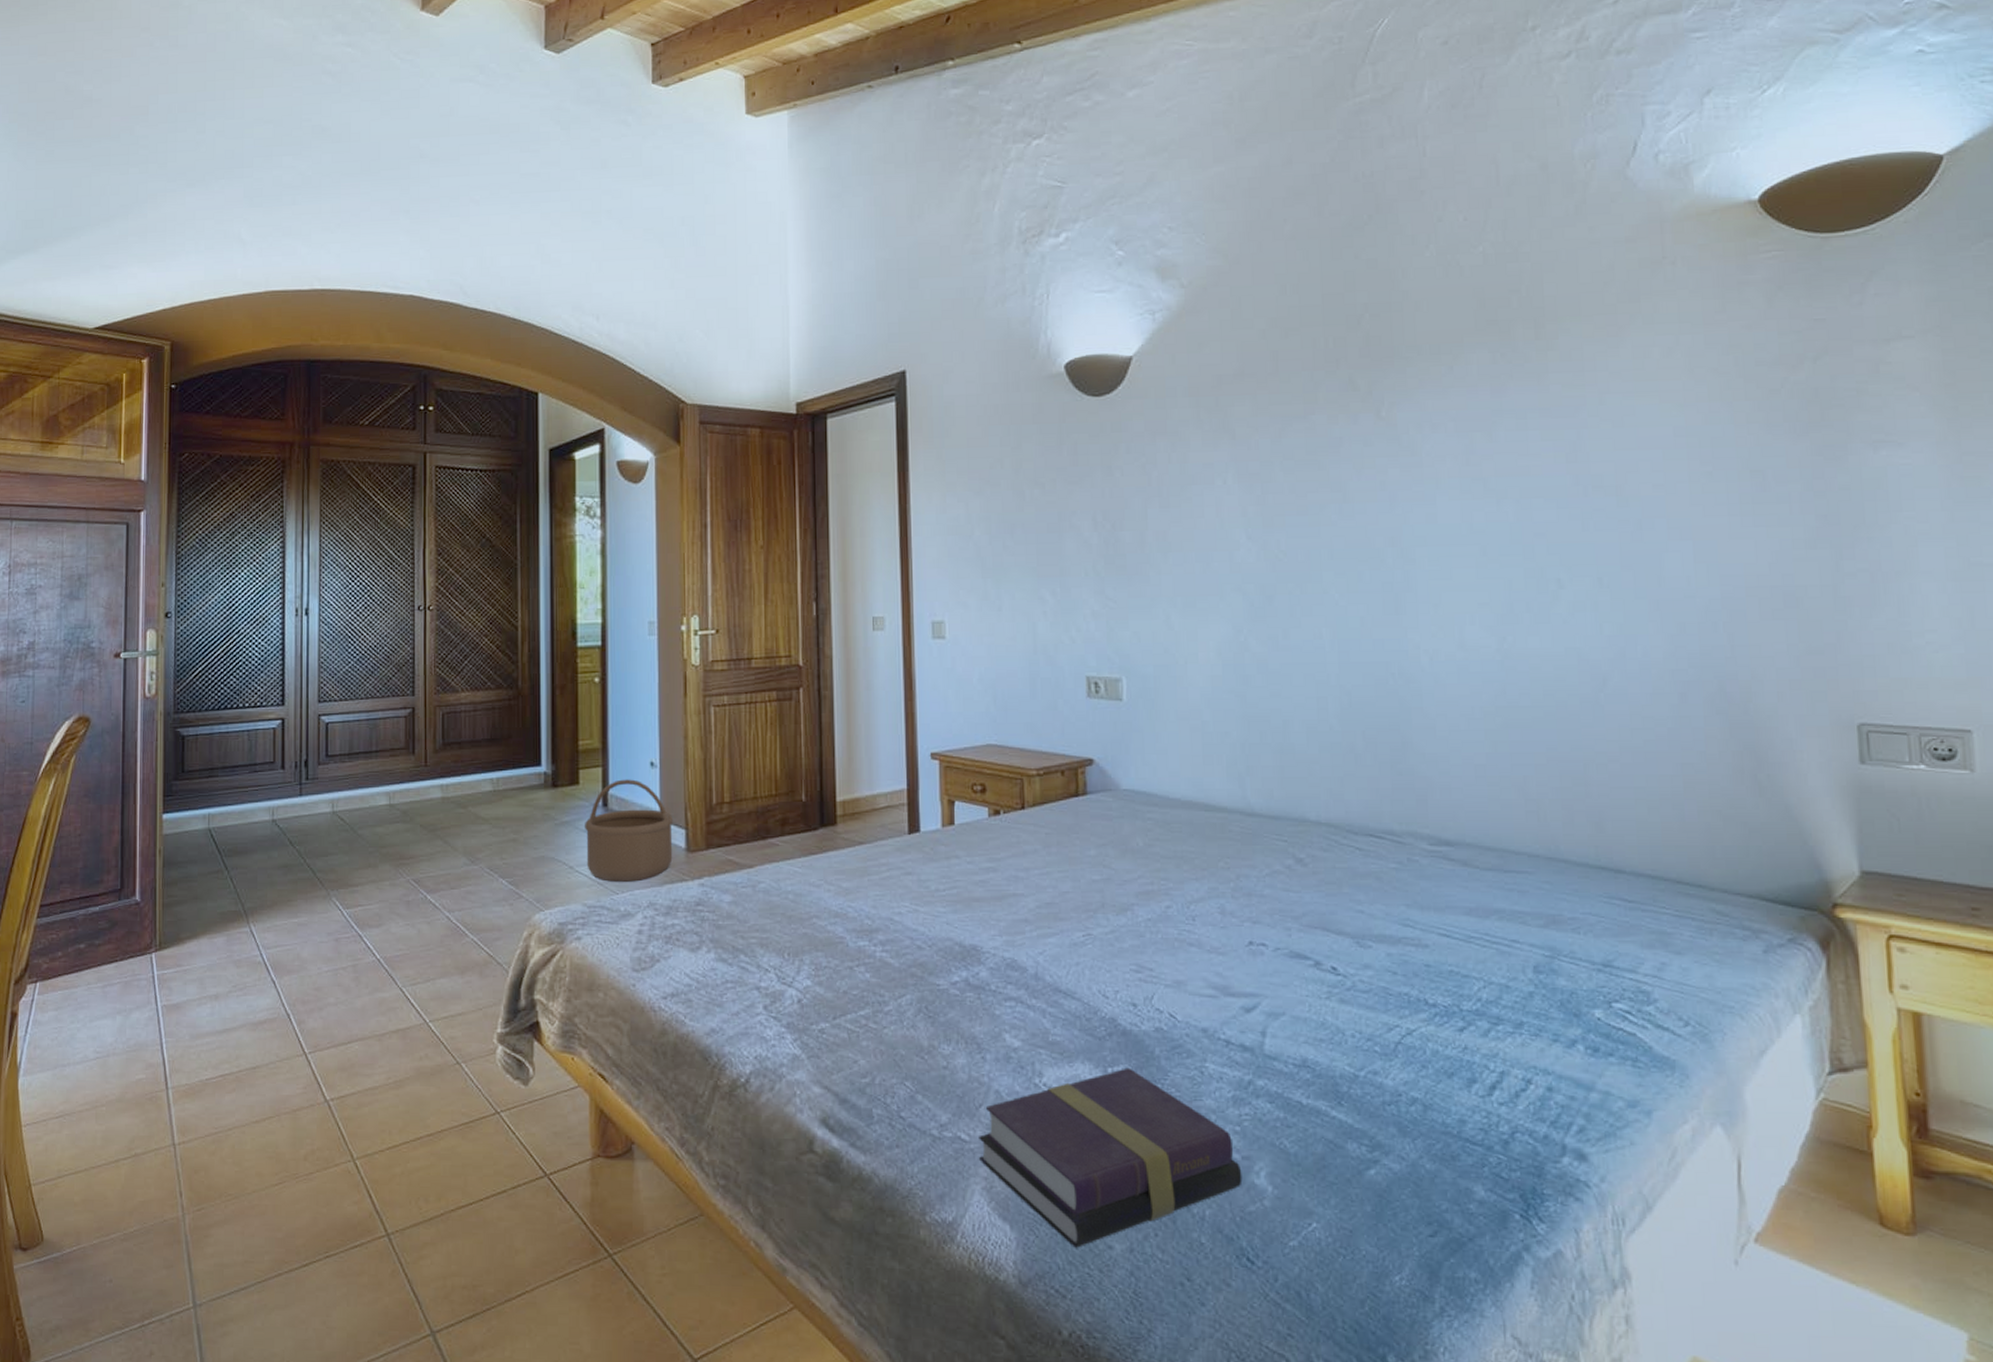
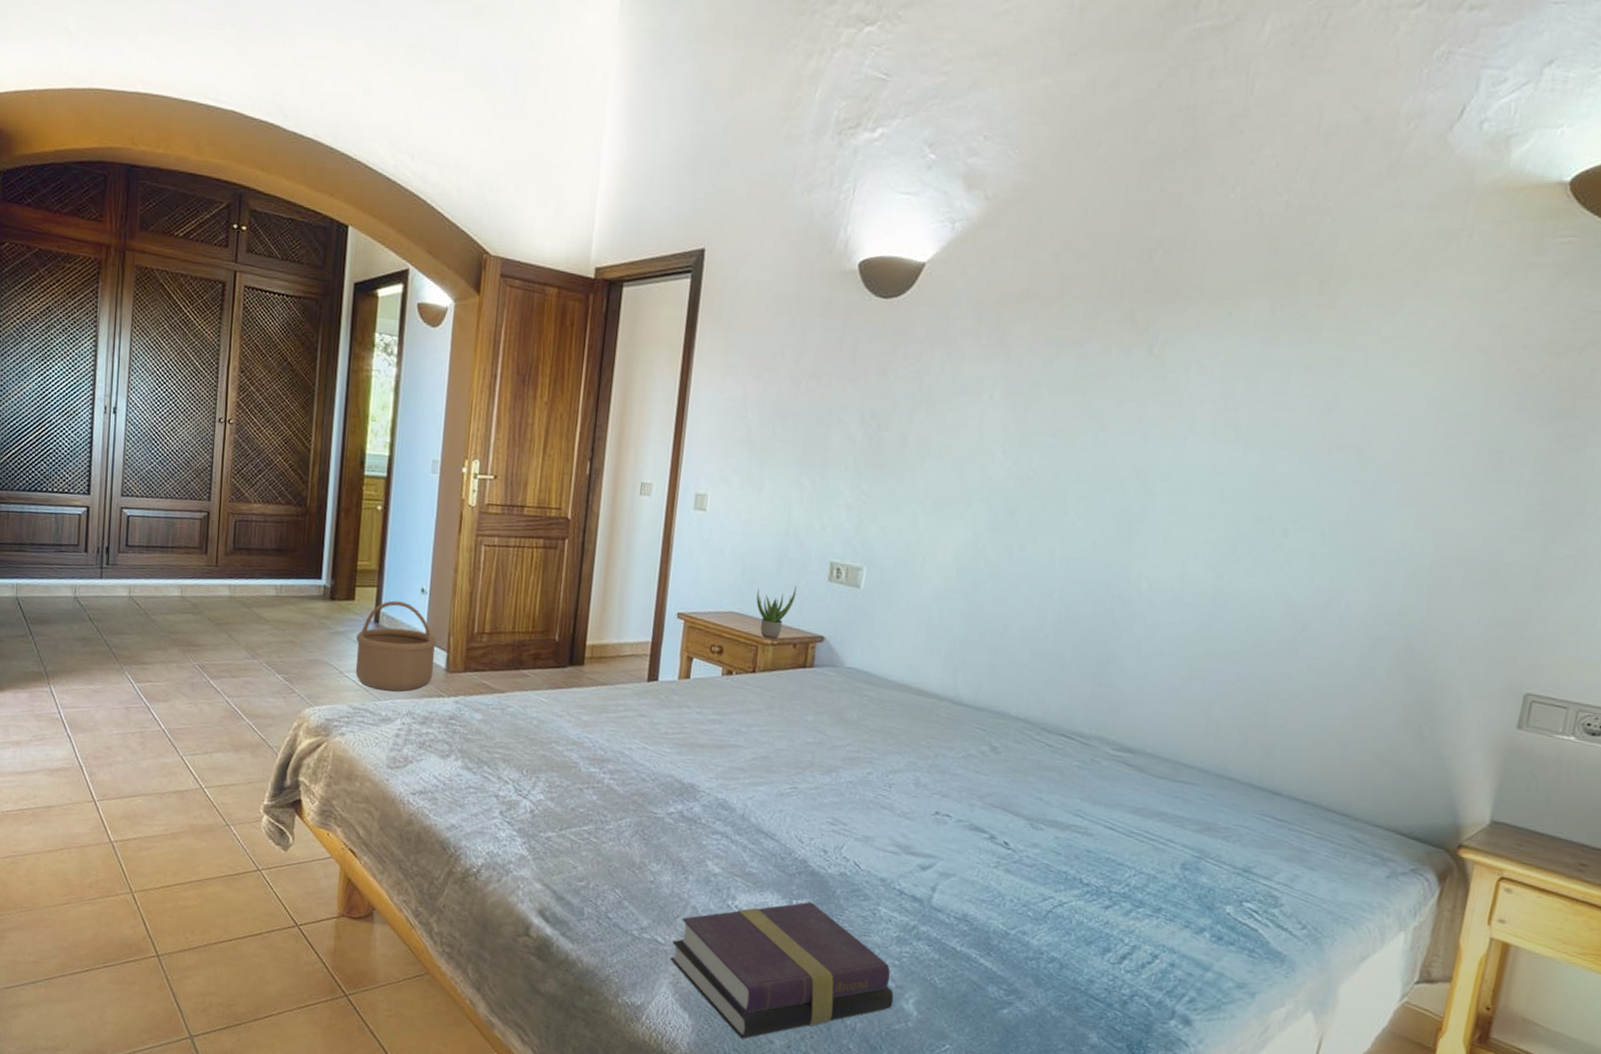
potted plant: none [1013,707,1056,770] -> present [756,585,797,640]

